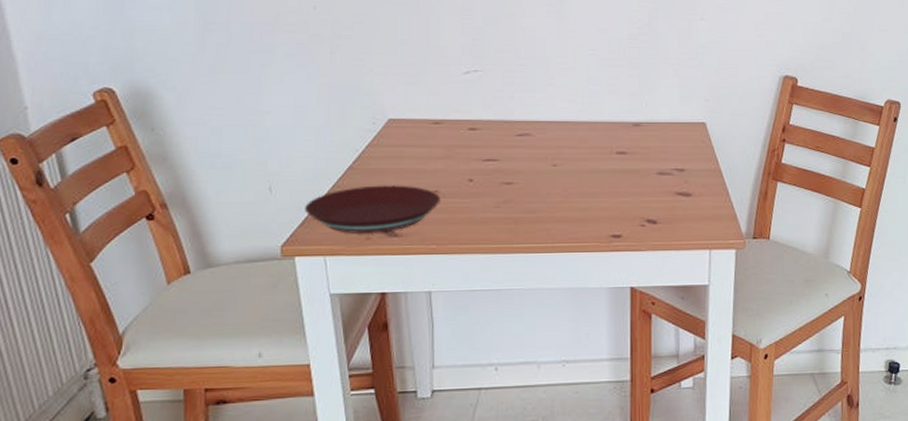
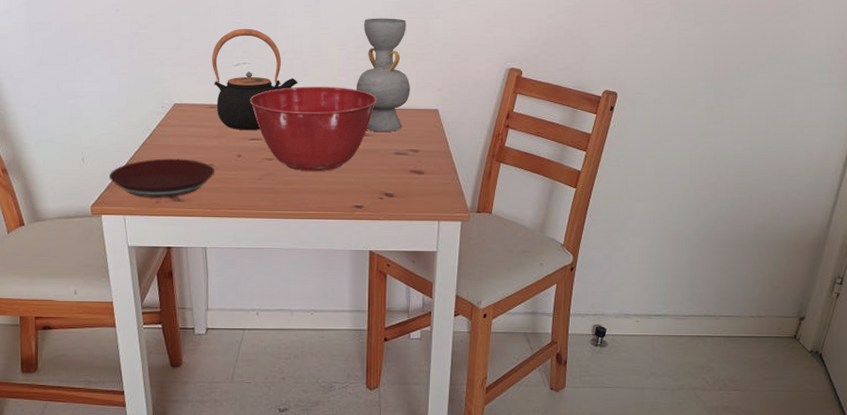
teapot: none [435,30,541,149] -> present [212,28,298,130]
mixing bowl: none [482,97,634,197] -> present [249,86,376,172]
decorative vase: none [610,19,673,150] -> present [356,18,410,133]

